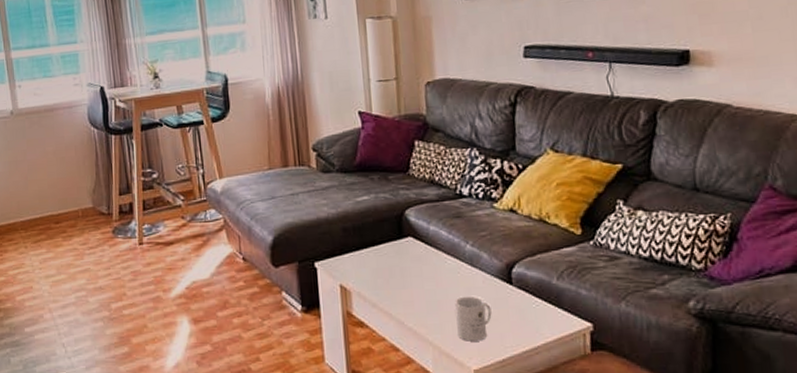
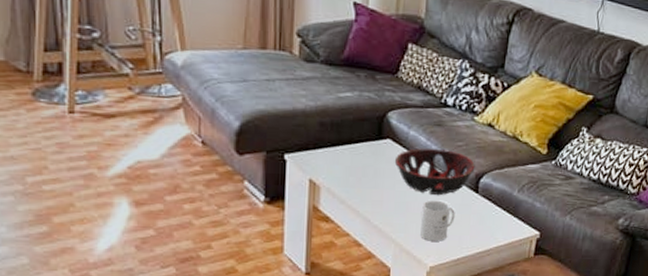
decorative bowl: none [419,241,504,291] -> present [394,148,475,196]

